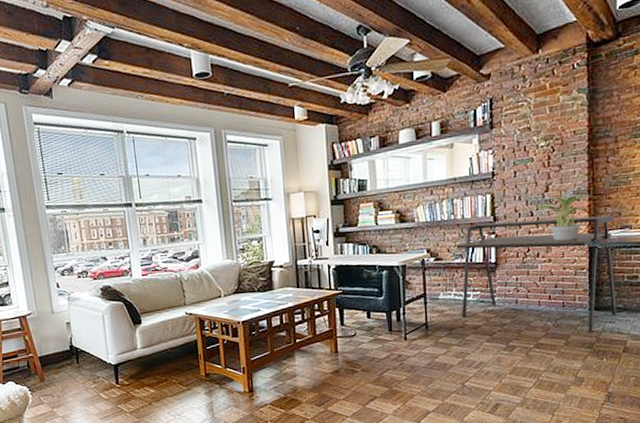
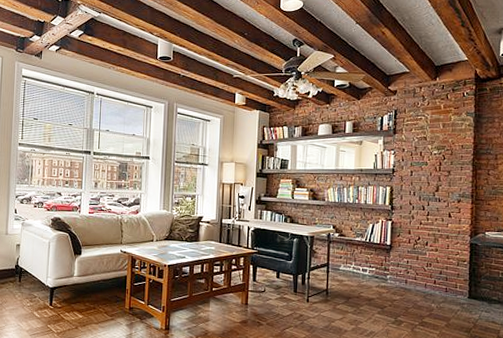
desk: present [456,215,616,333] -> none [357,210,492,319]
potted plant: present [534,194,598,241] -> none [426,196,480,235]

